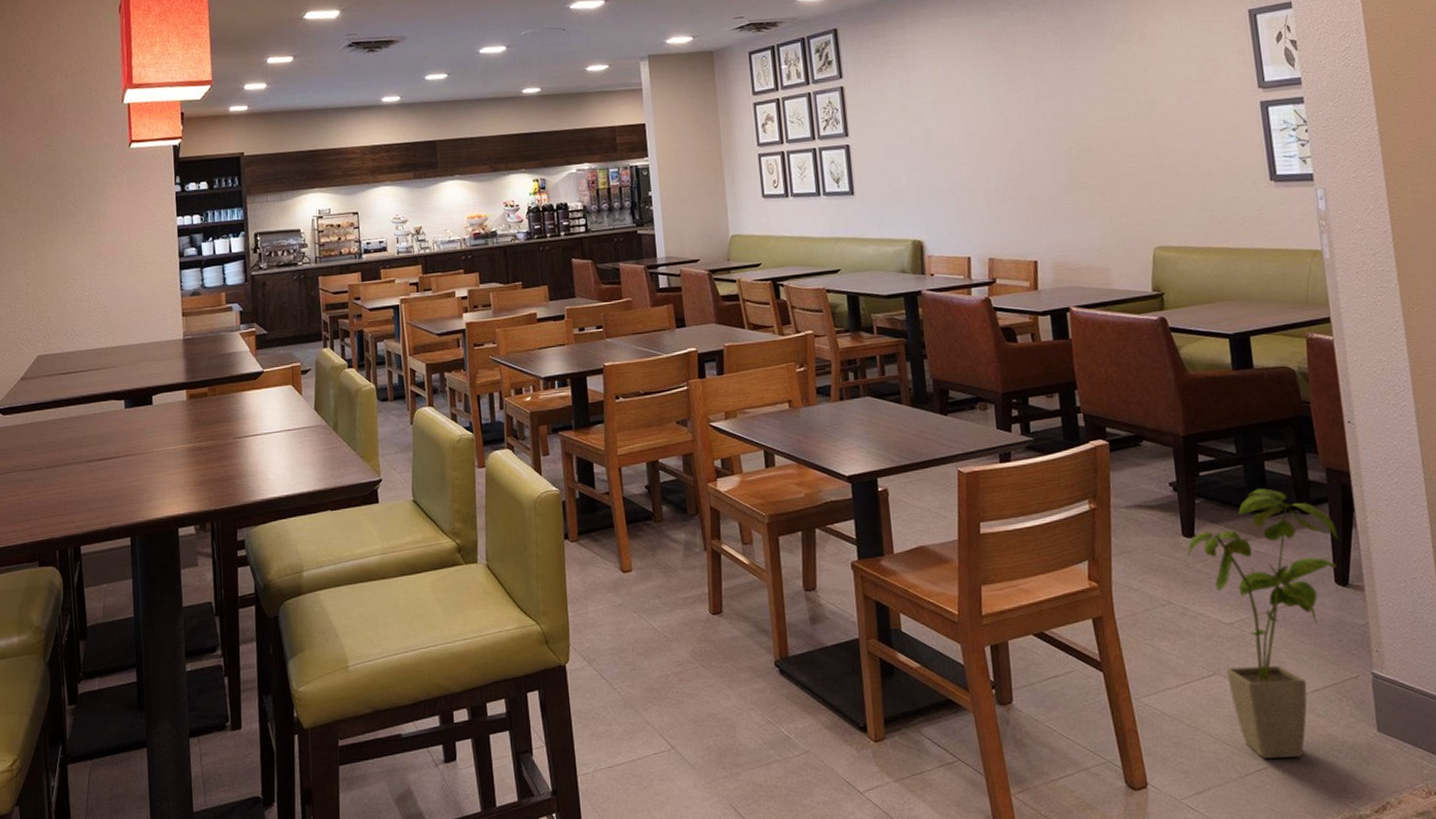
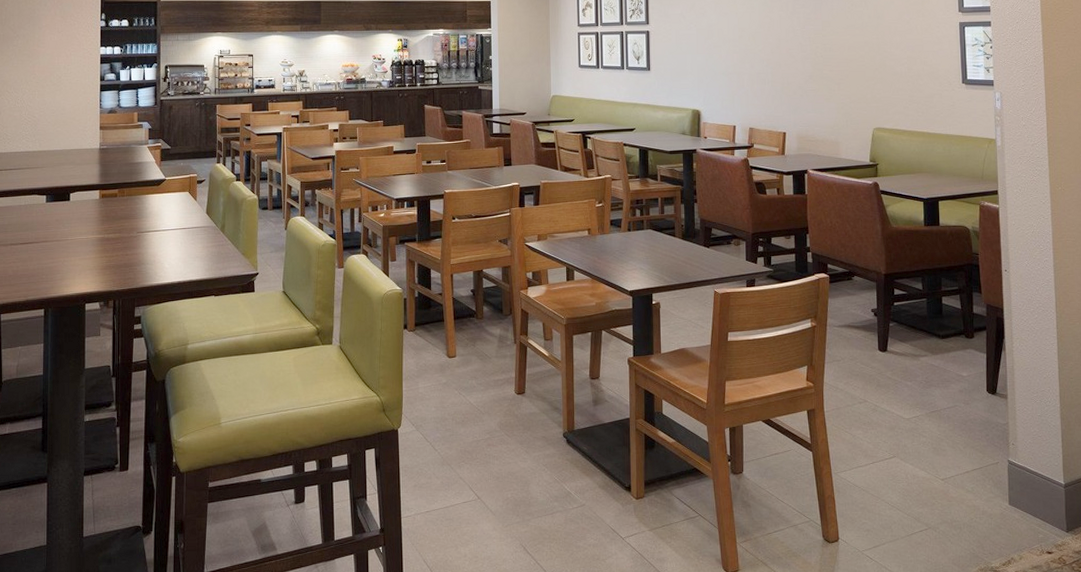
house plant: present [1187,488,1339,759] -> none [881,318,992,522]

